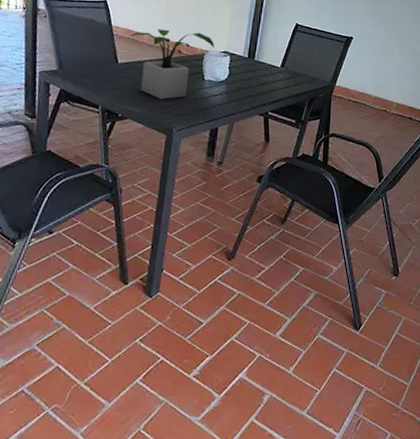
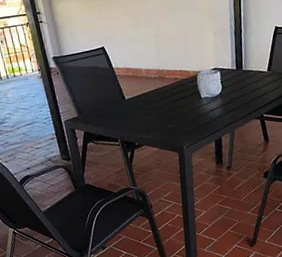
potted plant: present [128,28,214,100] -> none [128,56,204,124]

